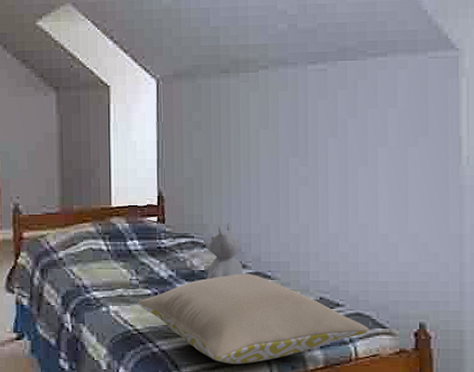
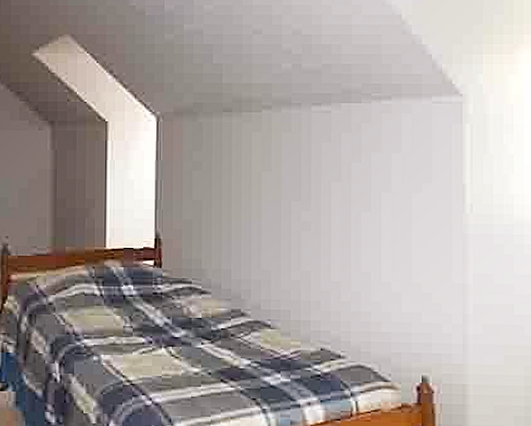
pillow: present [137,274,369,364] -> none [130,322,371,419]
teddy bear: present [205,221,243,279] -> none [203,267,242,328]

